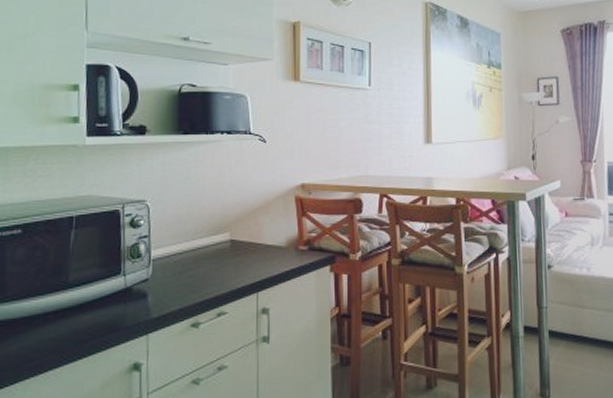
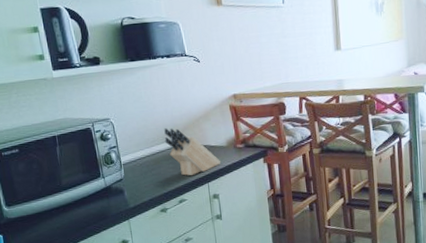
knife block: none [210,218,277,282] -> present [164,128,222,176]

